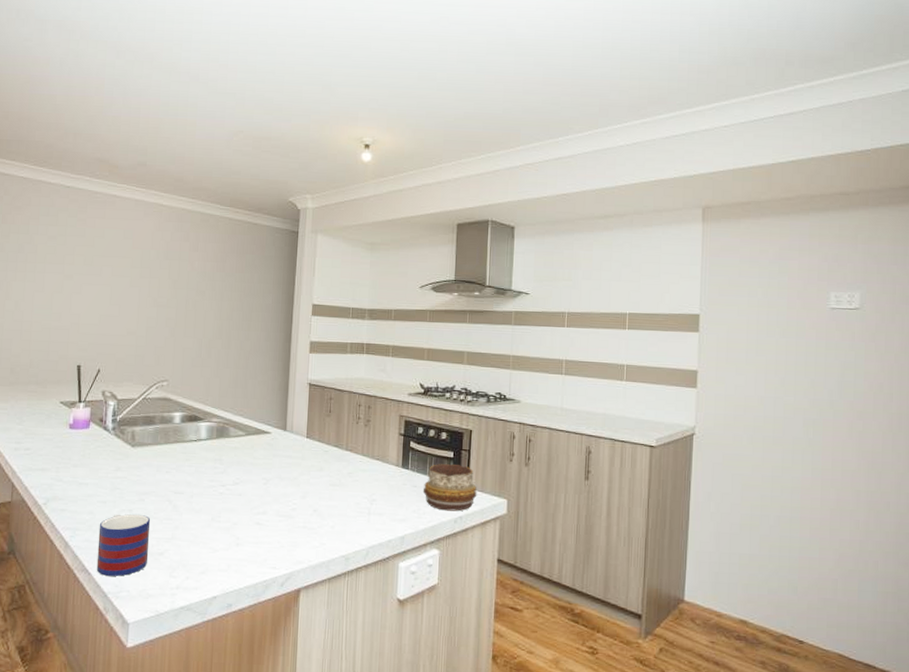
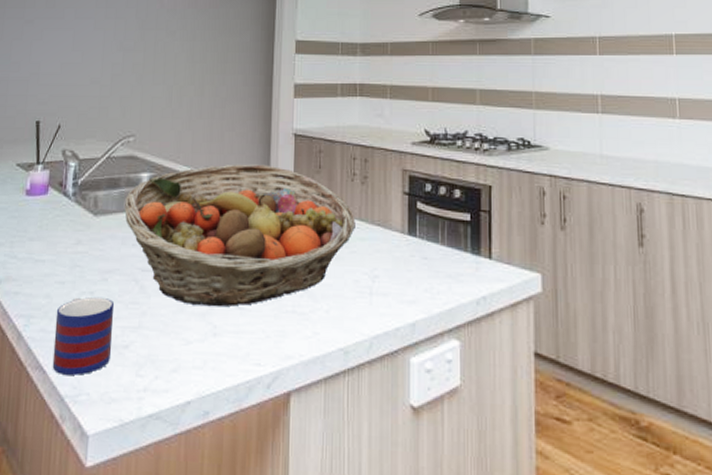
fruit basket: none [159,407,359,523] -> present [125,164,355,307]
decorative bowl: present [422,464,477,512] -> none [435,229,503,290]

